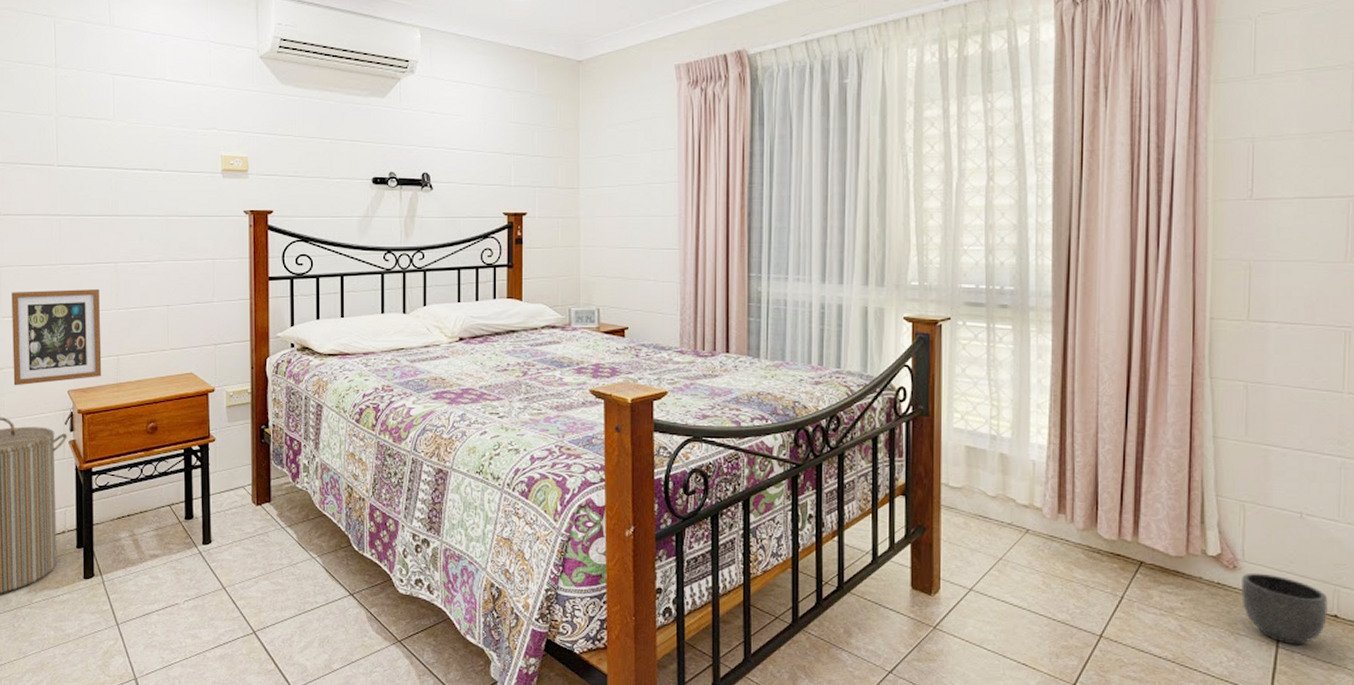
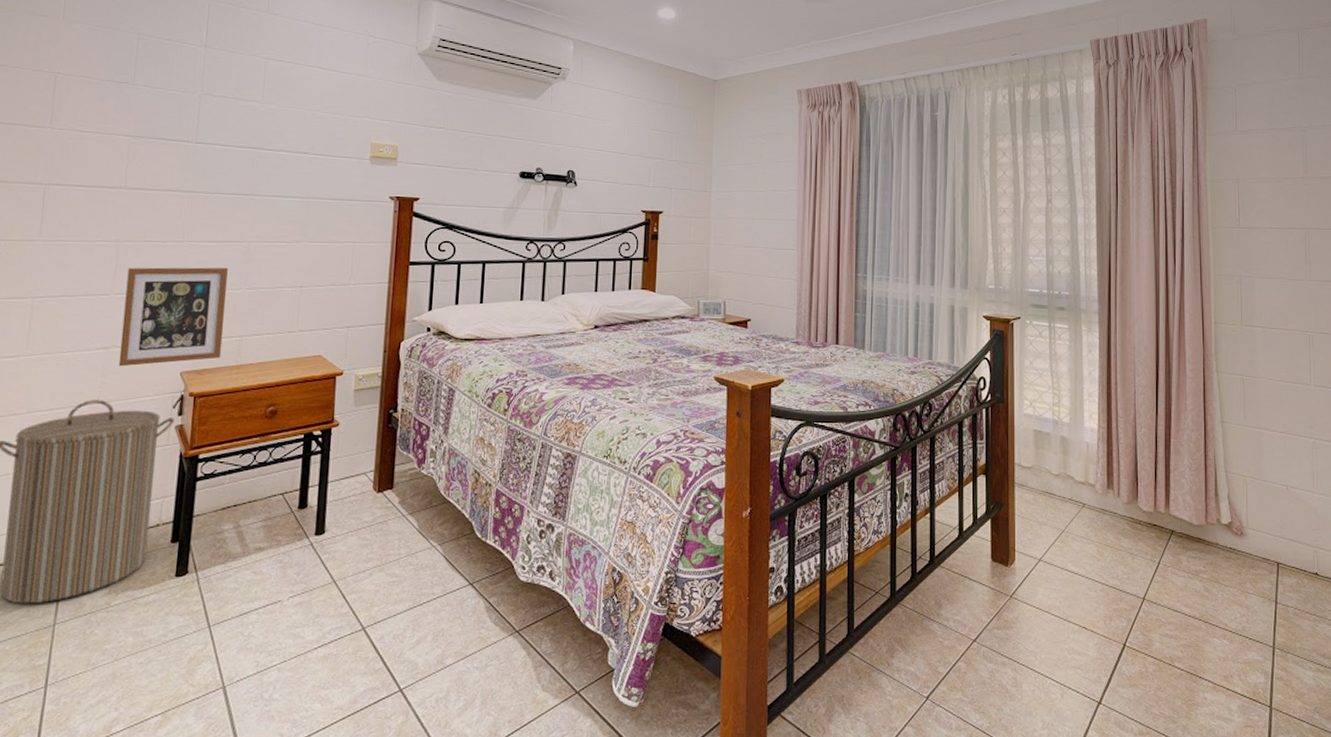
planter: present [1241,572,1328,645] -> none [1248,538,1311,600]

